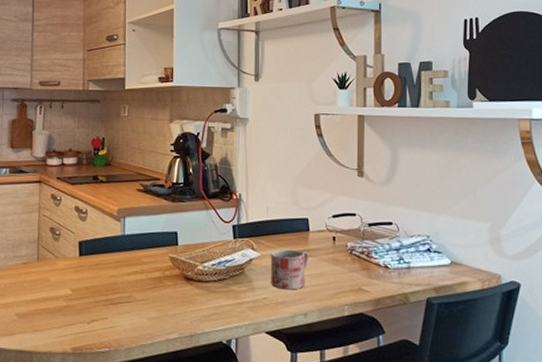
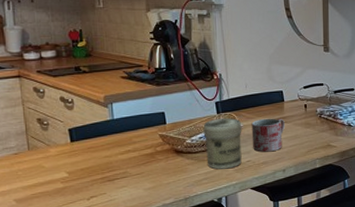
jar: none [217,244,260,305] -> present [203,118,242,170]

